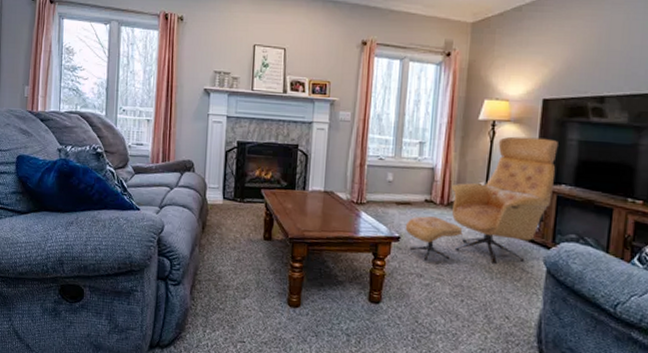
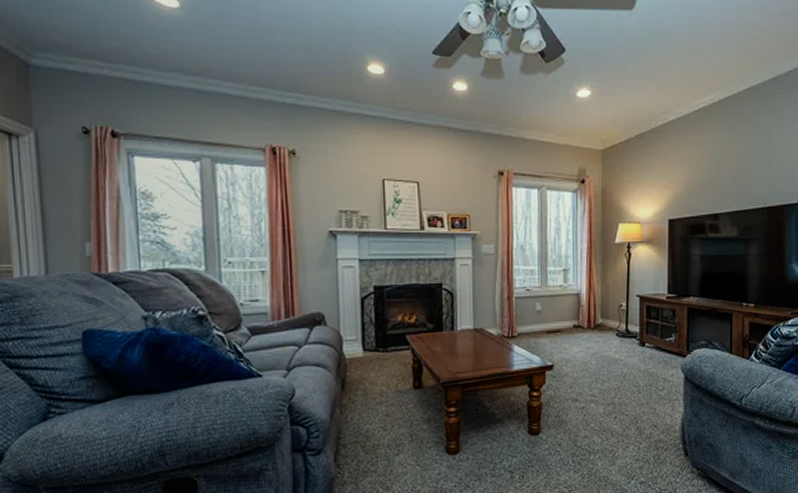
lounge chair: present [405,136,558,265] -> none [557,256,685,385]

